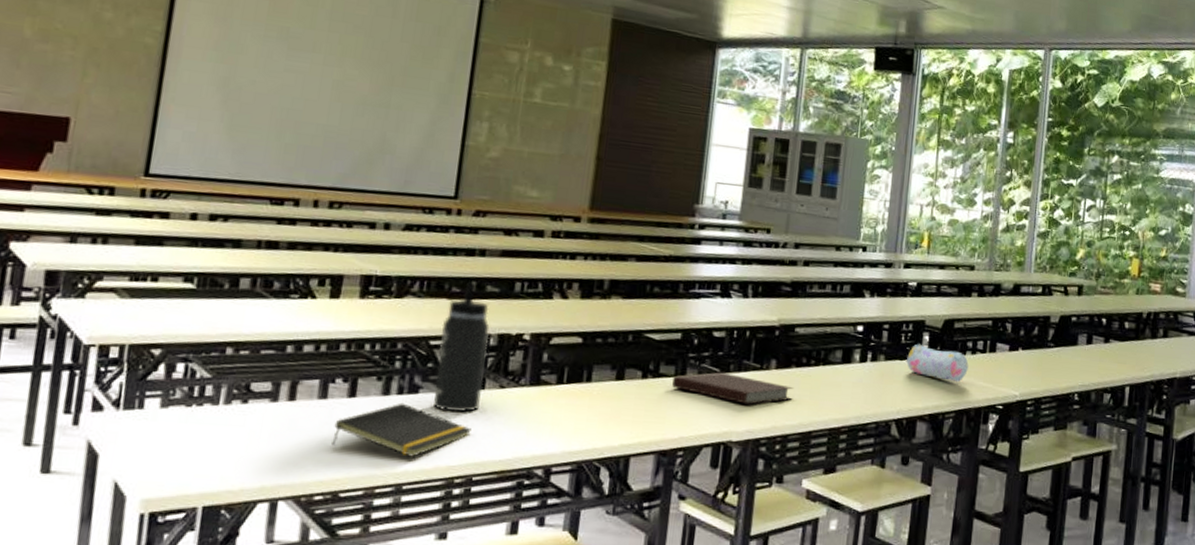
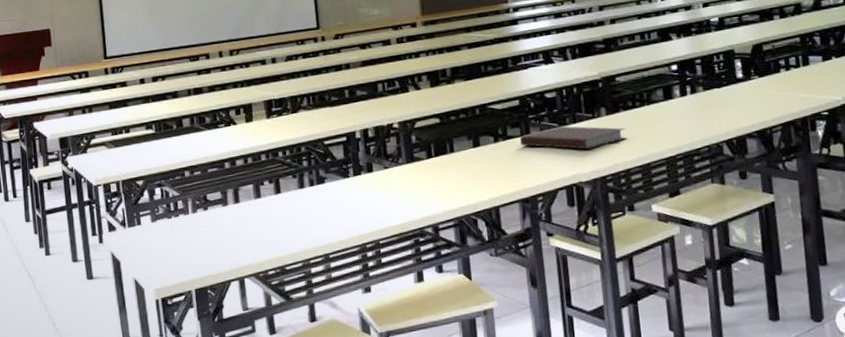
notepad: present [331,402,472,457] -> none [270,192,371,233]
thermos bottle: present [434,282,490,413] -> none [330,90,372,193]
pencil case: present [906,343,969,383] -> none [724,70,786,99]

